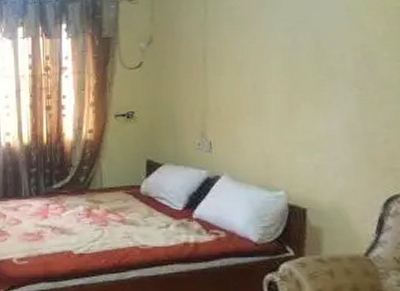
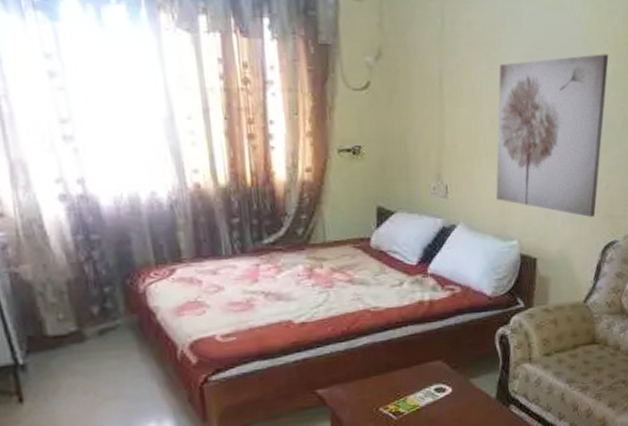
wall art: none [259,19,378,170] -> present [496,54,609,217]

